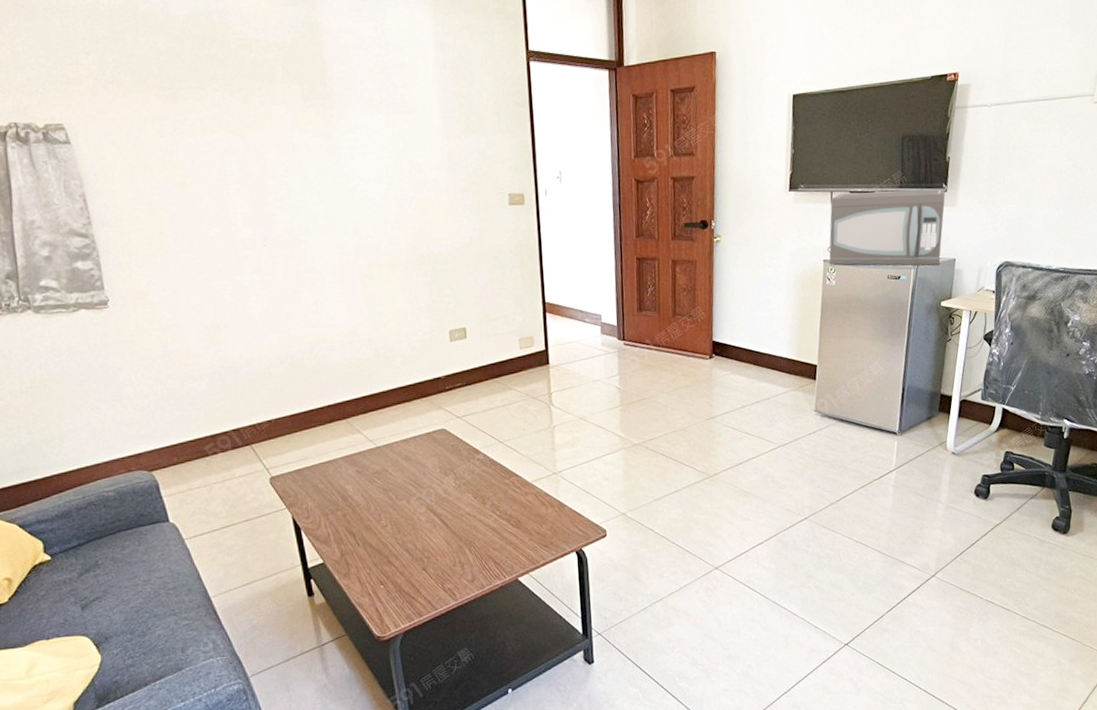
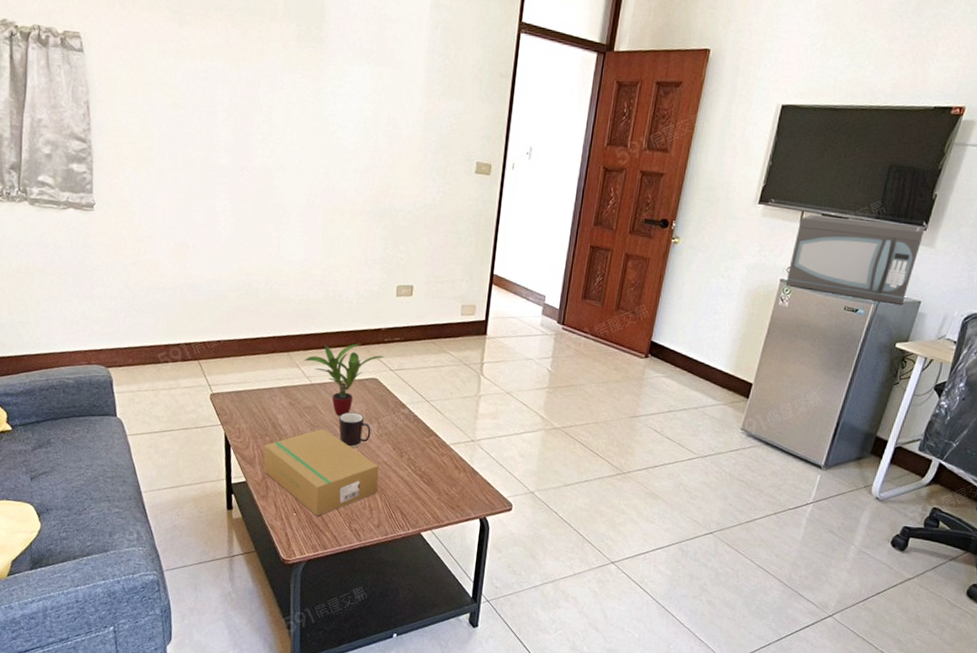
box: none [336,491,466,584] -> present [263,428,379,516]
potted plant: none [364,395,449,475] -> present [303,343,384,416]
mug: none [411,468,448,506] -> present [338,412,371,448]

